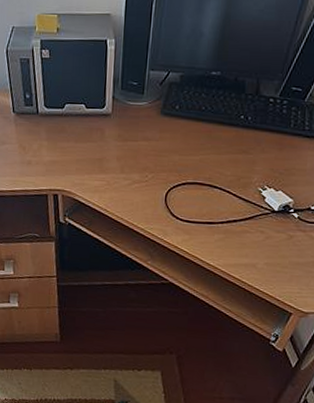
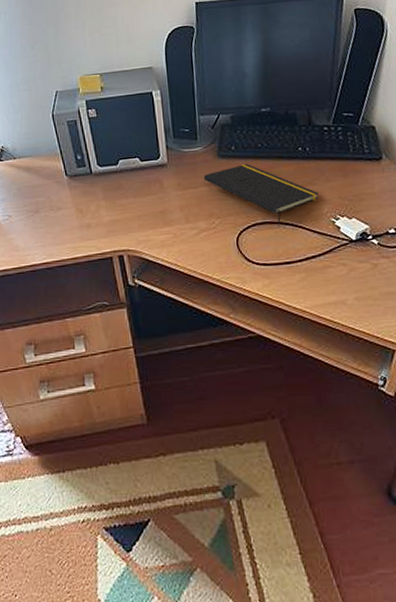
notepad: none [144,124,252,189] -> present [203,164,320,227]

